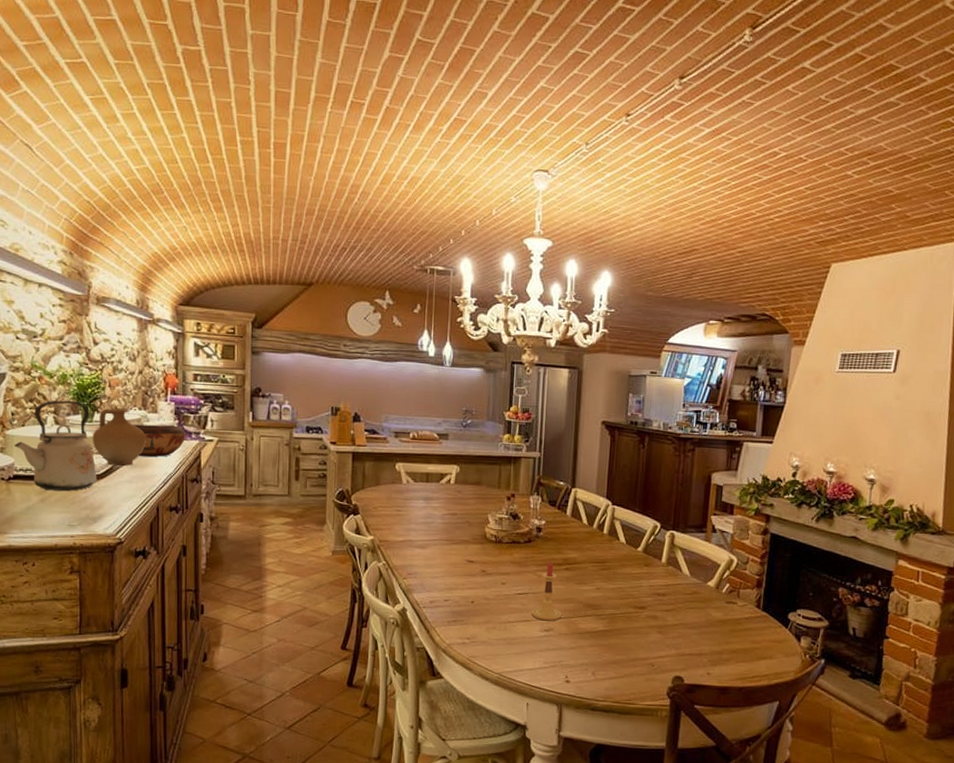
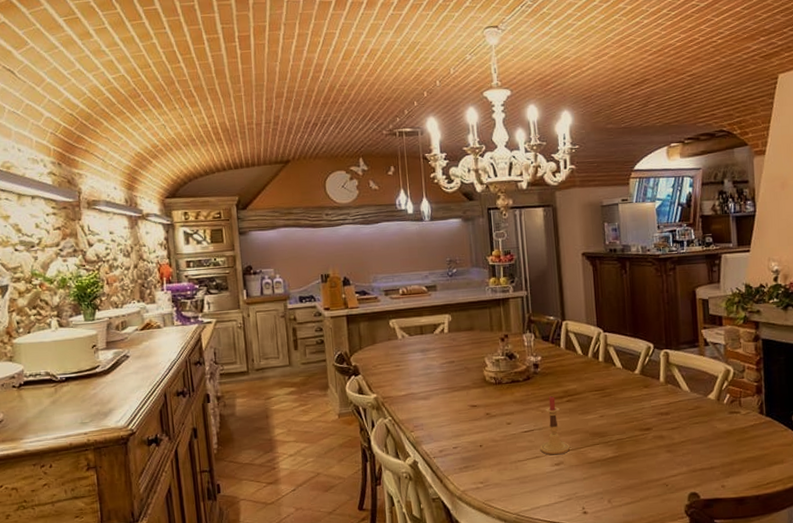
kettle: present [13,400,97,491] -> none [21,302,105,392]
ceramic jug: present [92,408,146,467] -> none [95,303,148,360]
decorative bowl: present [133,424,185,457] -> none [133,312,185,347]

